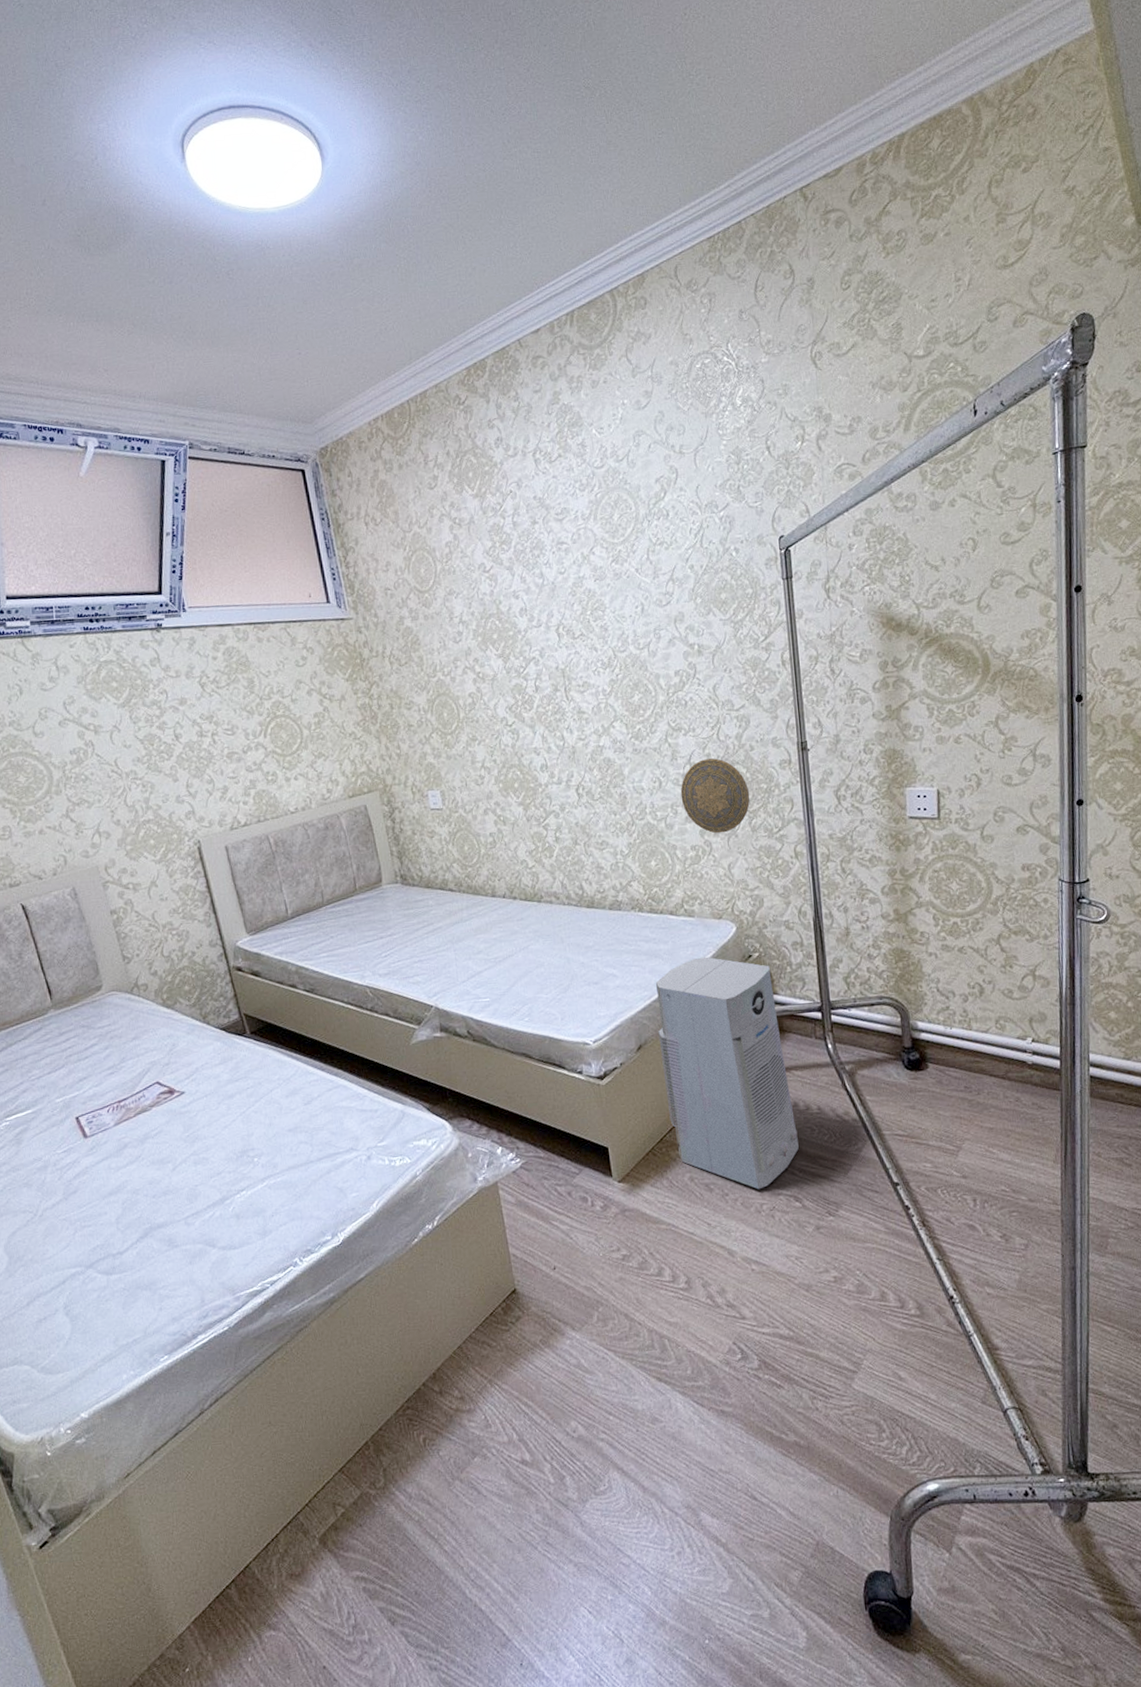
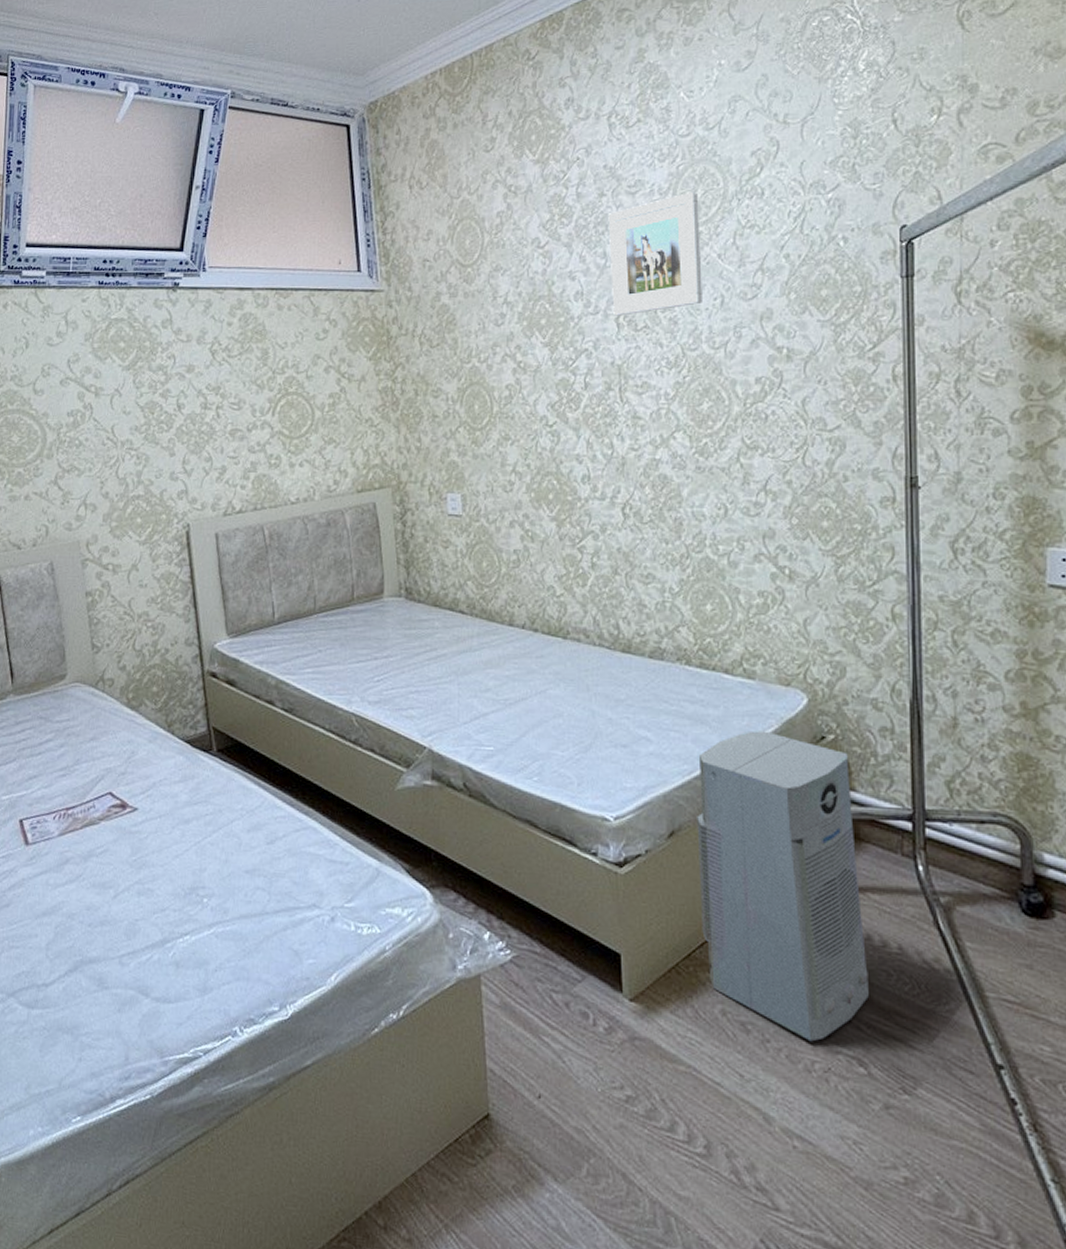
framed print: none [541,516,626,627] -> present [608,192,702,316]
decorative plate: present [680,758,750,834] -> none [750,487,839,580]

